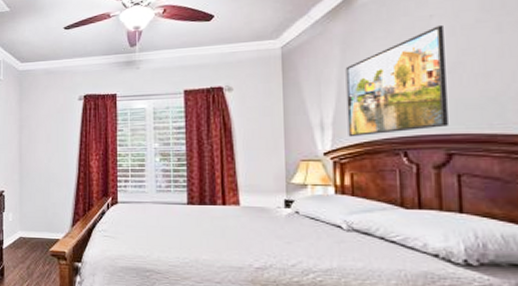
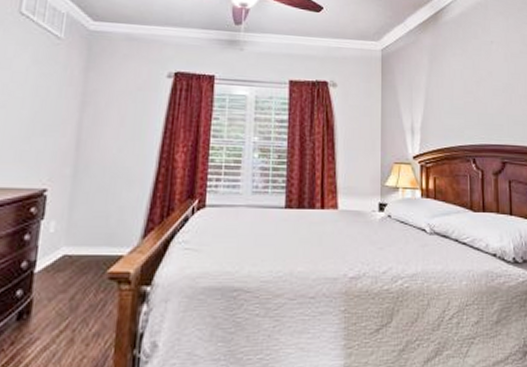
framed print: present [345,24,448,138] -> none [432,50,503,143]

